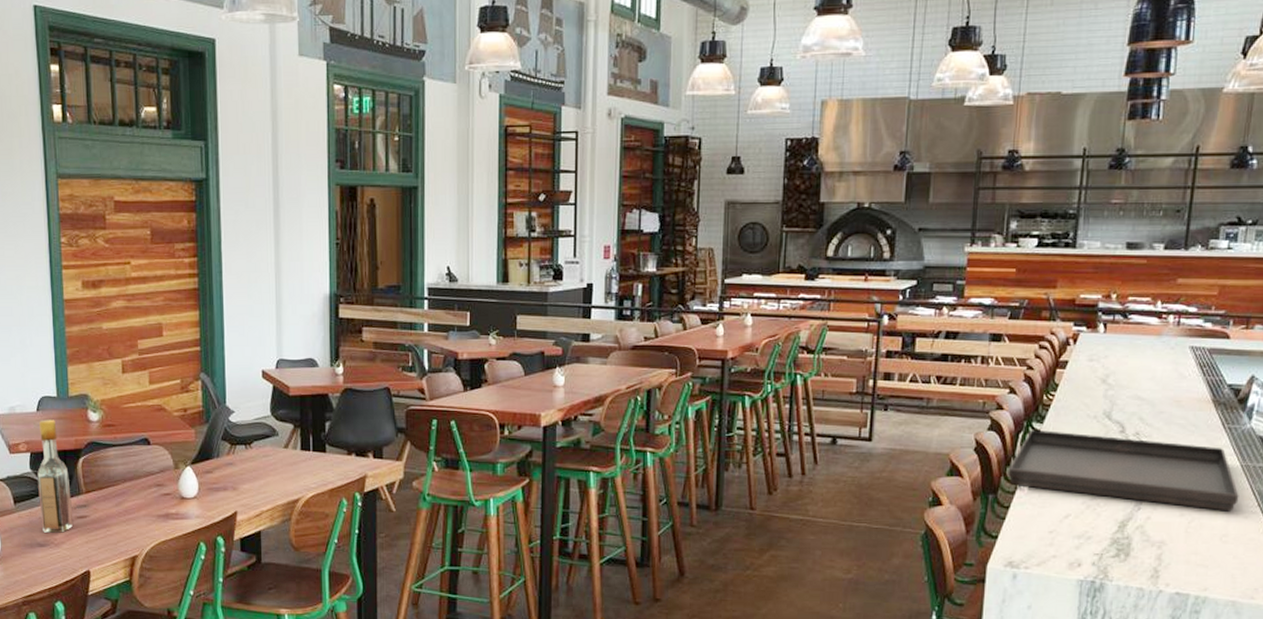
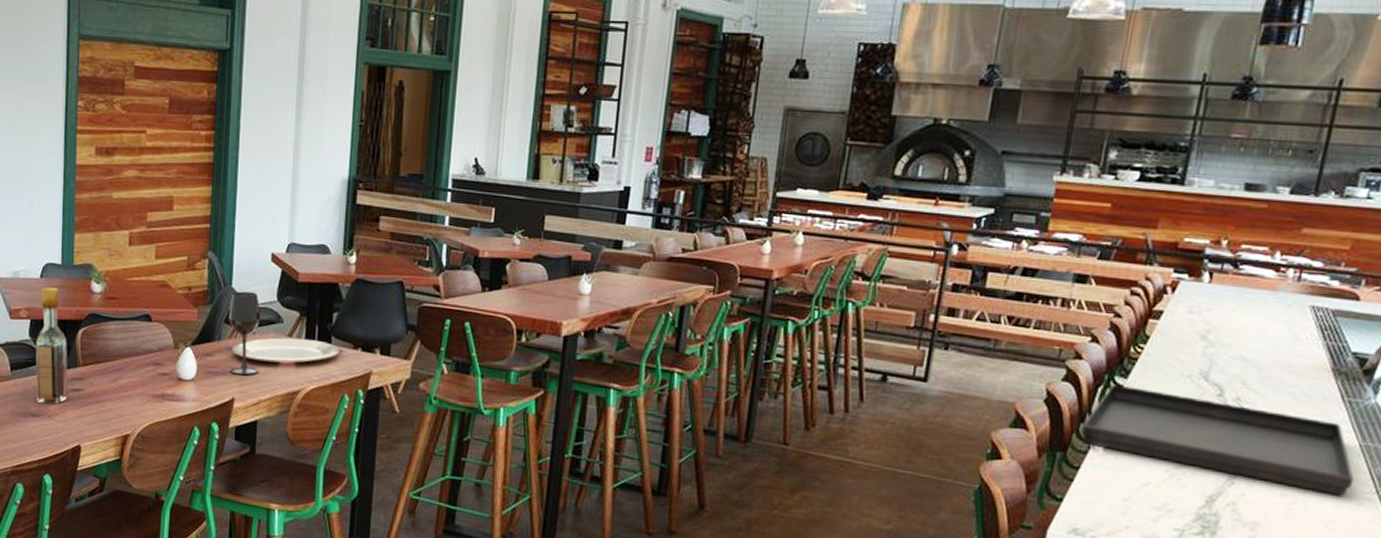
wine glass: none [225,409,258,489] -> present [228,291,260,376]
plate: none [230,449,335,474] -> present [231,337,340,364]

